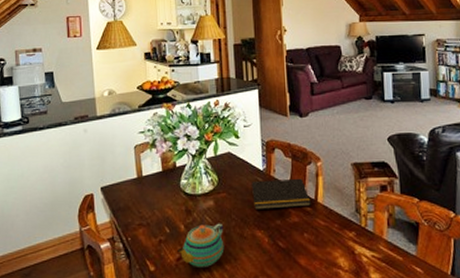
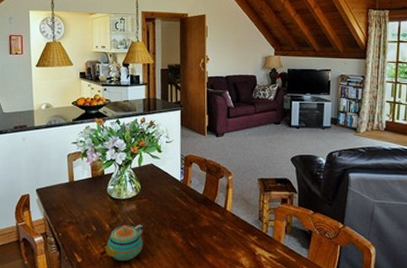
notepad: present [251,178,311,210] -> none [169,189,221,215]

